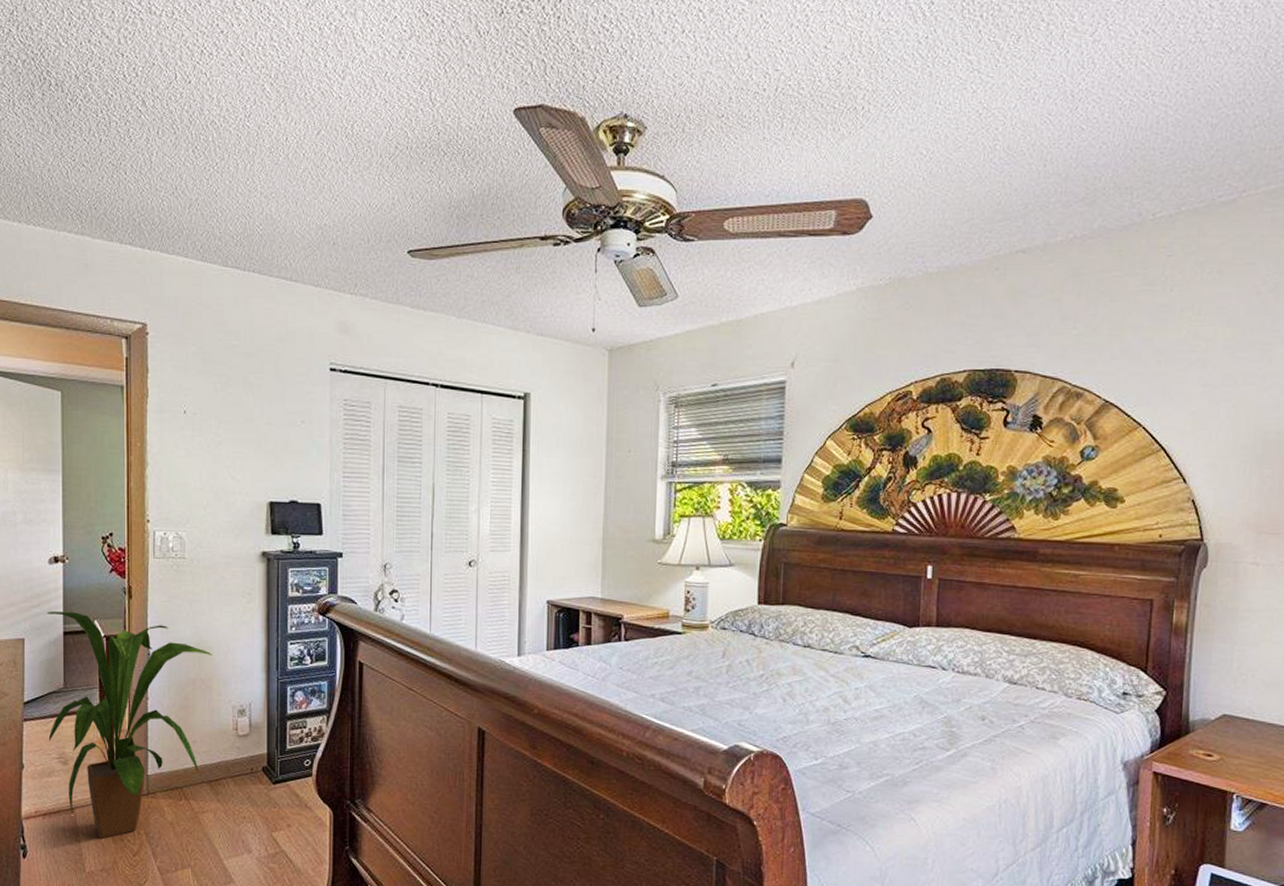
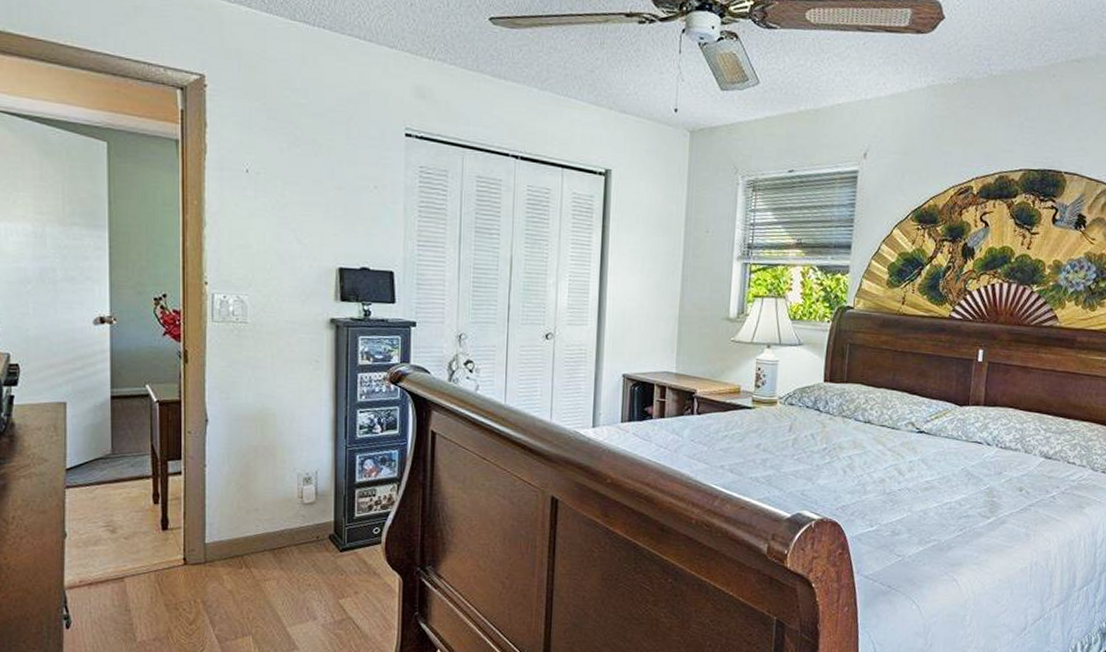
house plant: present [47,611,213,839] -> none [92,374,277,608]

